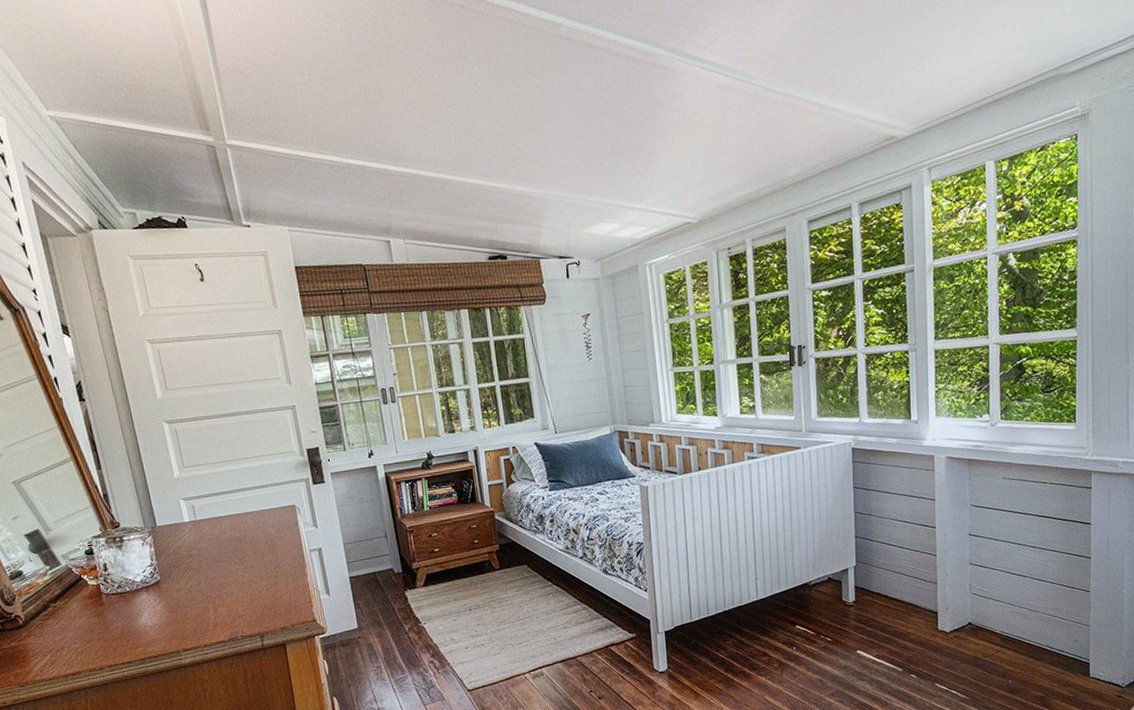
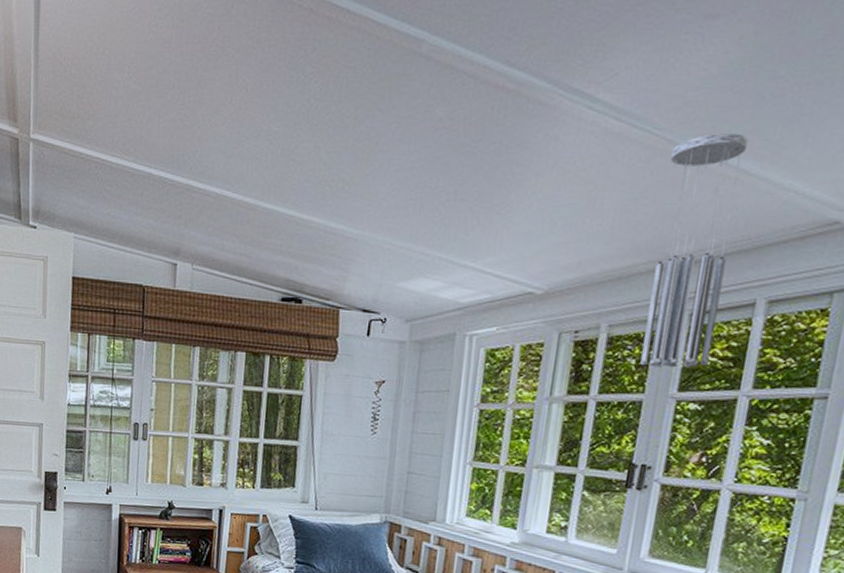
wind chime: none [769,77,828,268] -> present [640,133,749,369]

